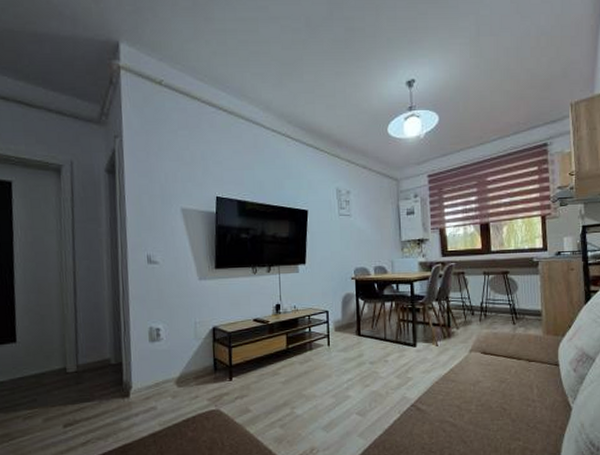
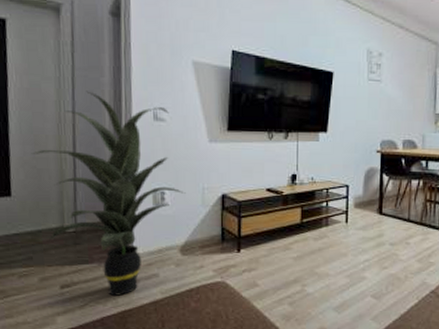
indoor plant: none [35,240,179,431] -> present [31,91,186,296]

